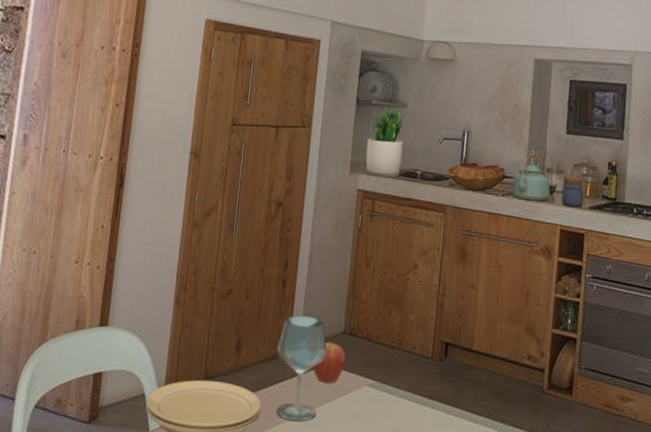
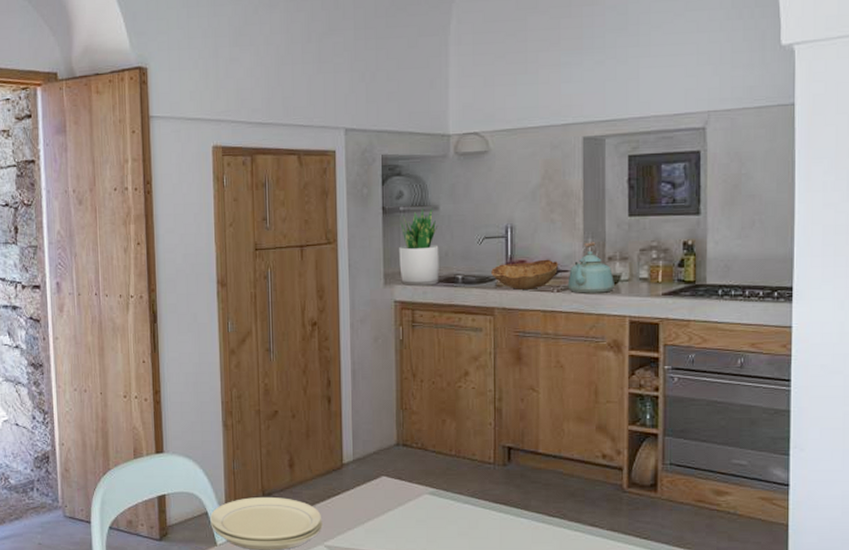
wine glass: present [276,315,327,422] -> none [330,430,381,531]
fruit: present [312,341,347,383] -> none [369,453,403,493]
jar: present [561,177,586,208] -> none [628,263,657,296]

